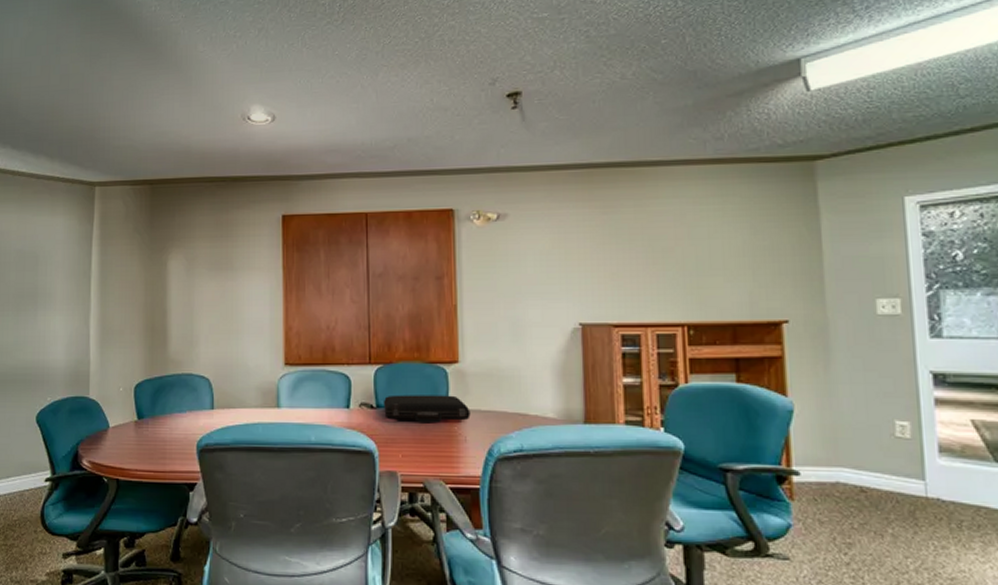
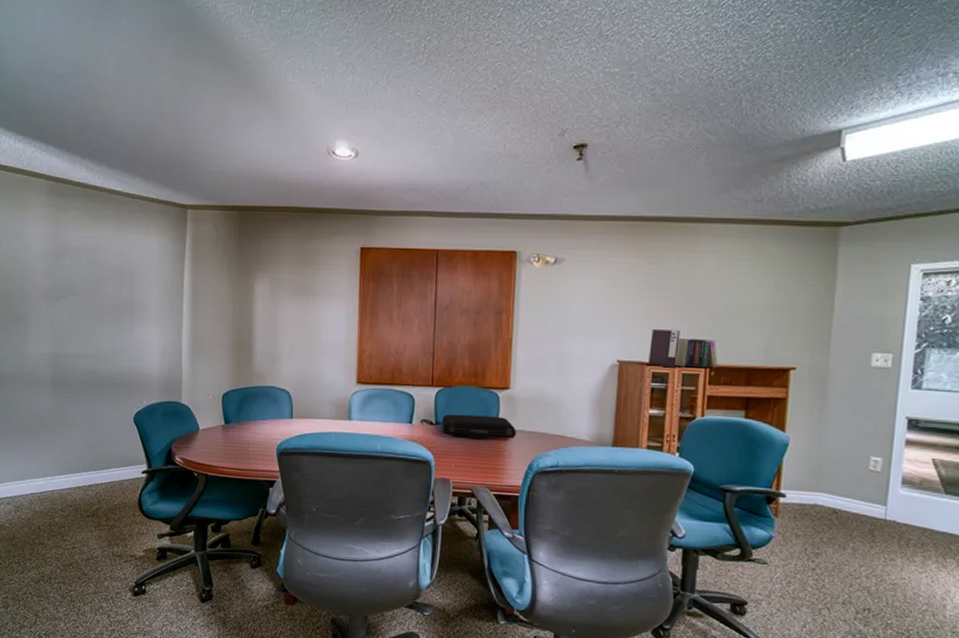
binder: none [614,285,649,329] -> present [648,329,680,368]
books: none [646,294,697,327] -> present [675,339,718,369]

